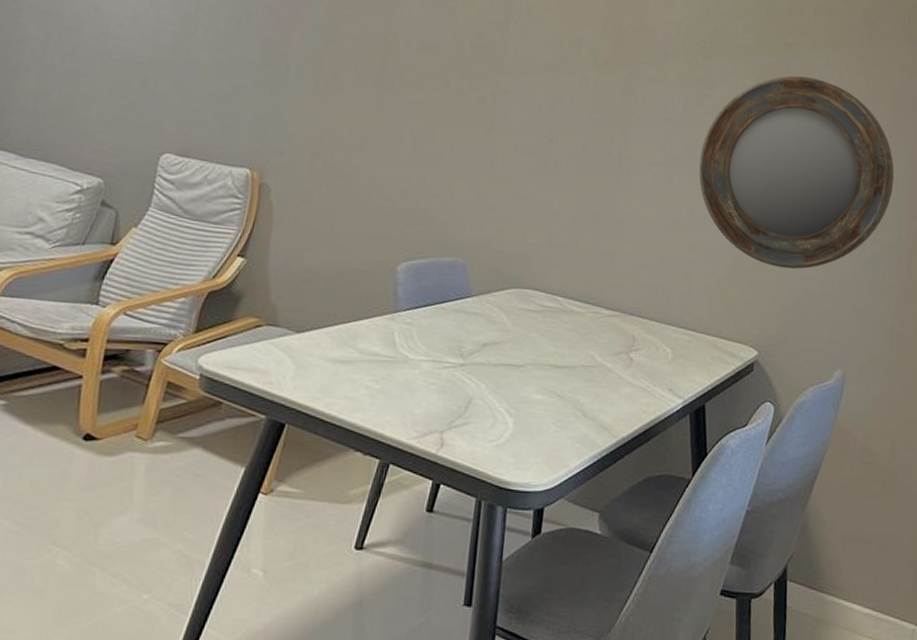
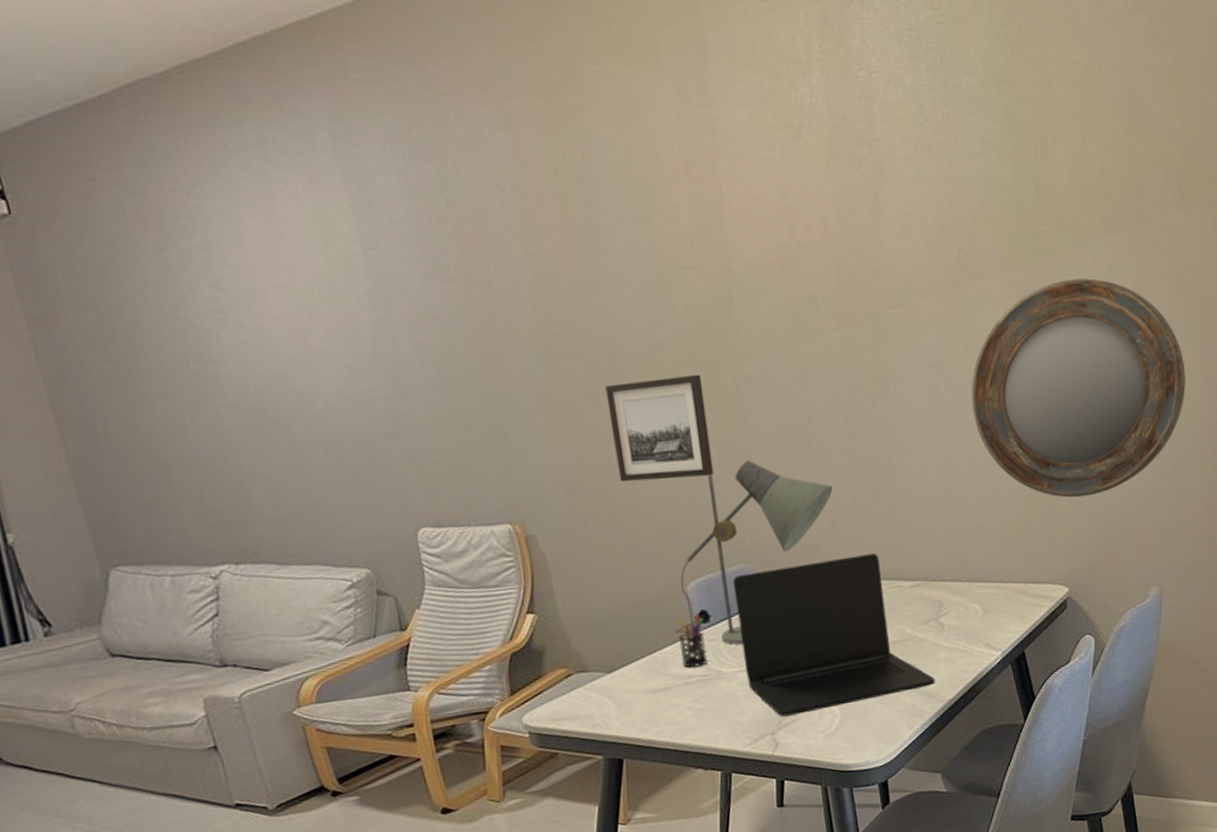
wall art: none [364,69,464,170] -> present [605,374,714,482]
pen holder: none [372,294,405,347] -> present [677,614,708,668]
desk lamp: none [373,163,557,335] -> present [674,460,833,645]
laptop: none [430,266,614,419] -> present [732,553,936,717]

